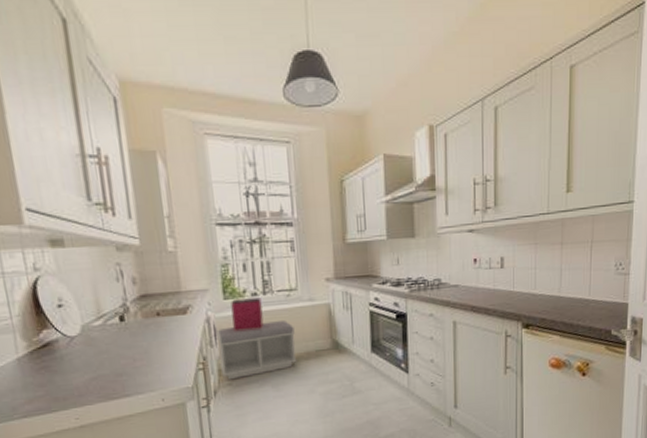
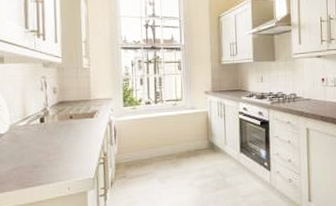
bench: present [217,319,297,380] -> none [117,124,180,173]
storage bin: present [231,297,264,332] -> none [129,106,154,133]

